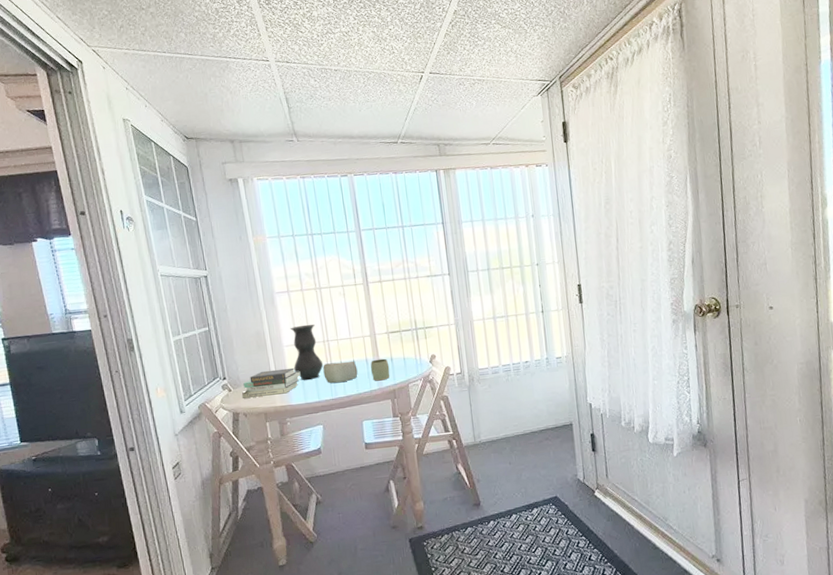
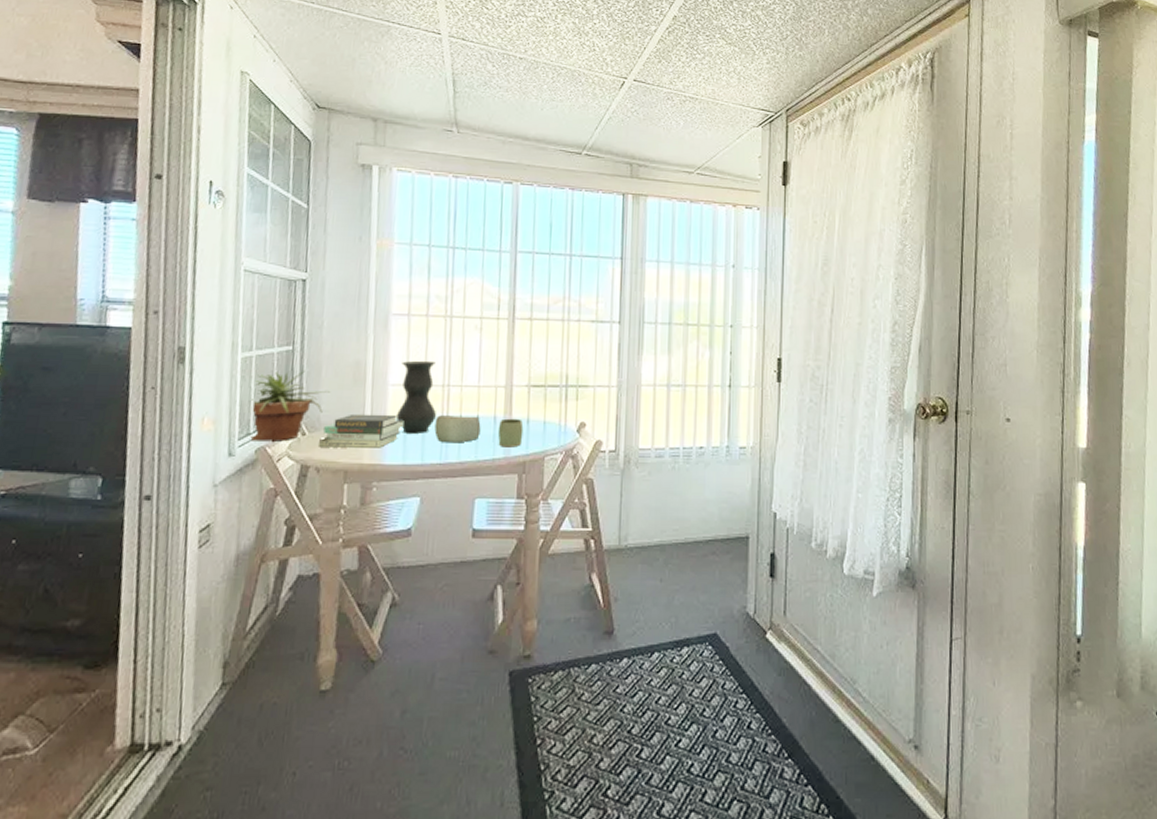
potted plant: none [187,343,243,401] -> present [249,369,331,443]

